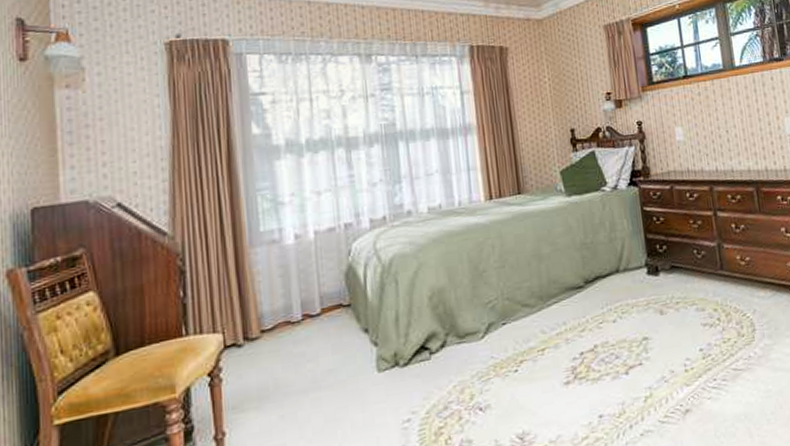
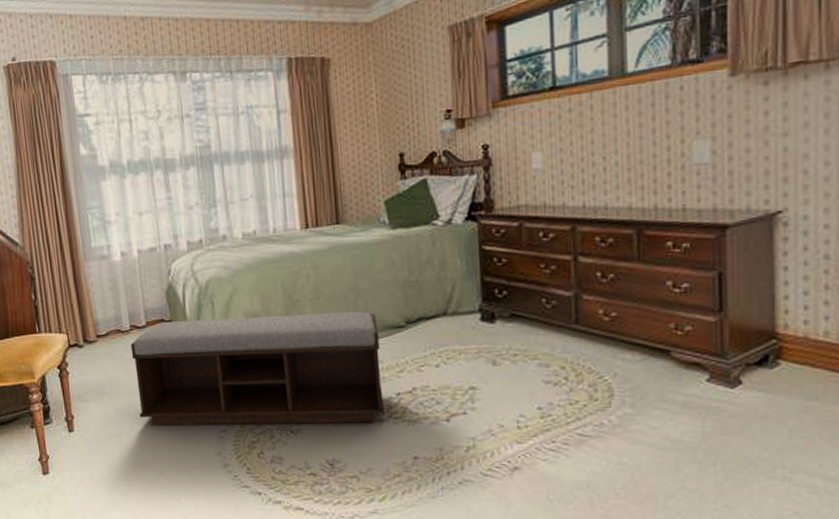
bench: none [302,275,570,428] -> present [130,311,385,425]

